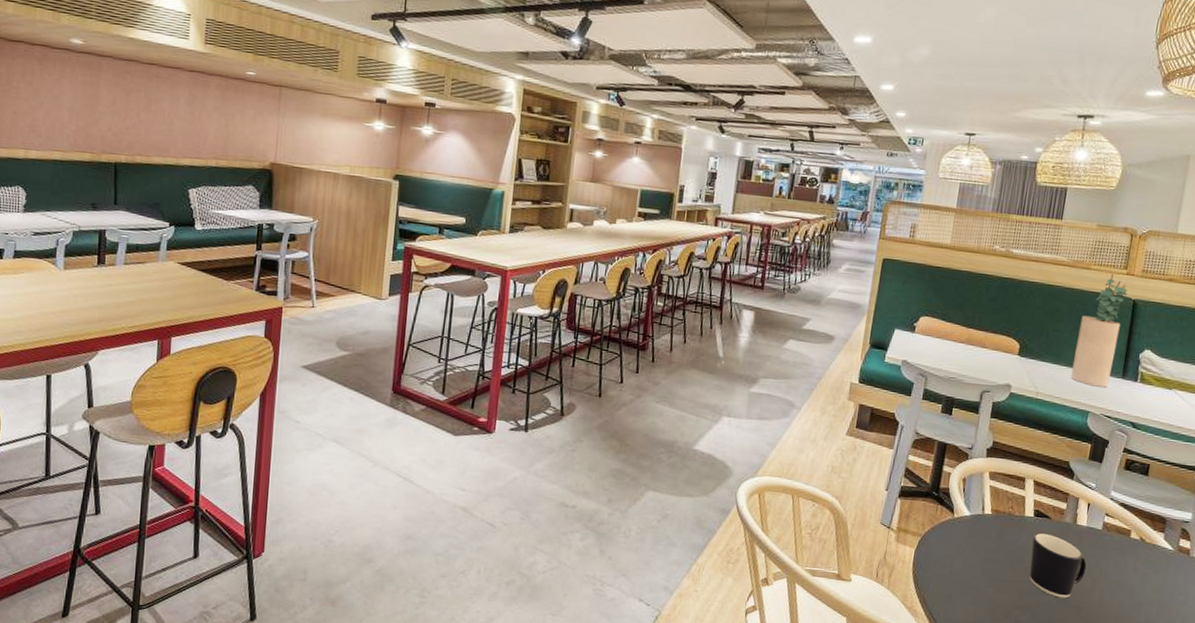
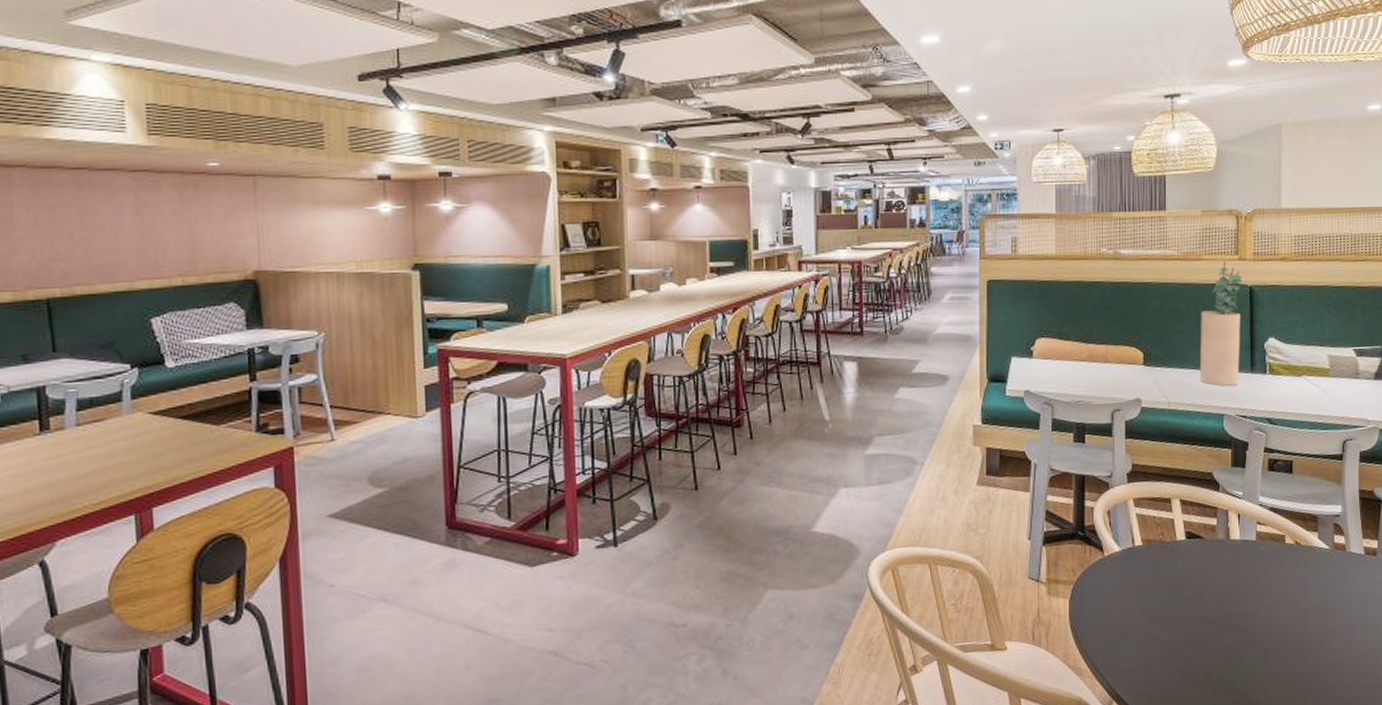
mug: present [1029,532,1087,599] -> none [1189,555,1247,624]

